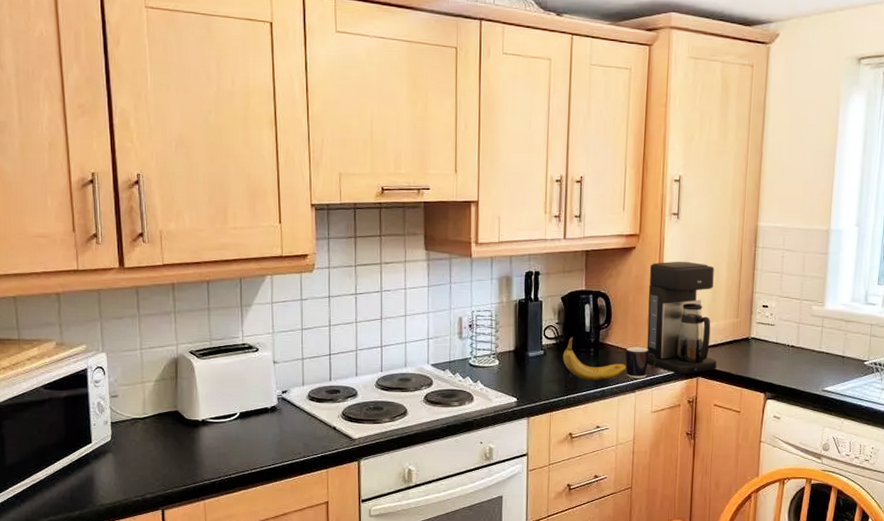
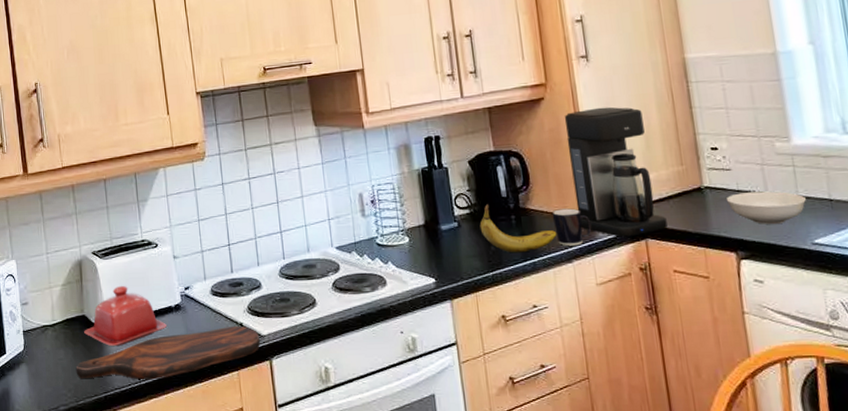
cutting board: none [165,428,350,474] -> present [76,325,260,380]
butter dish: none [176,385,262,442] -> present [84,285,168,347]
bowl: none [765,345,826,373] -> present [726,191,806,225]

